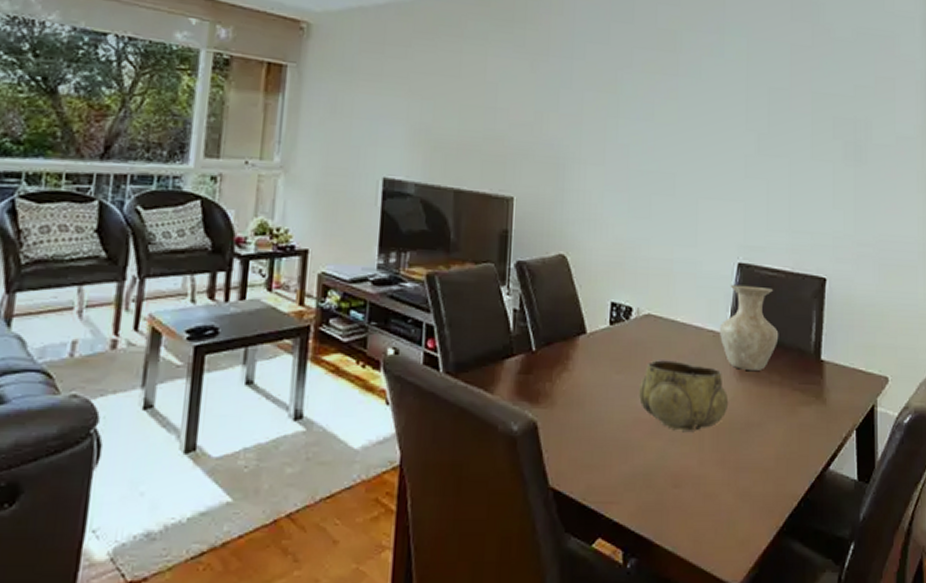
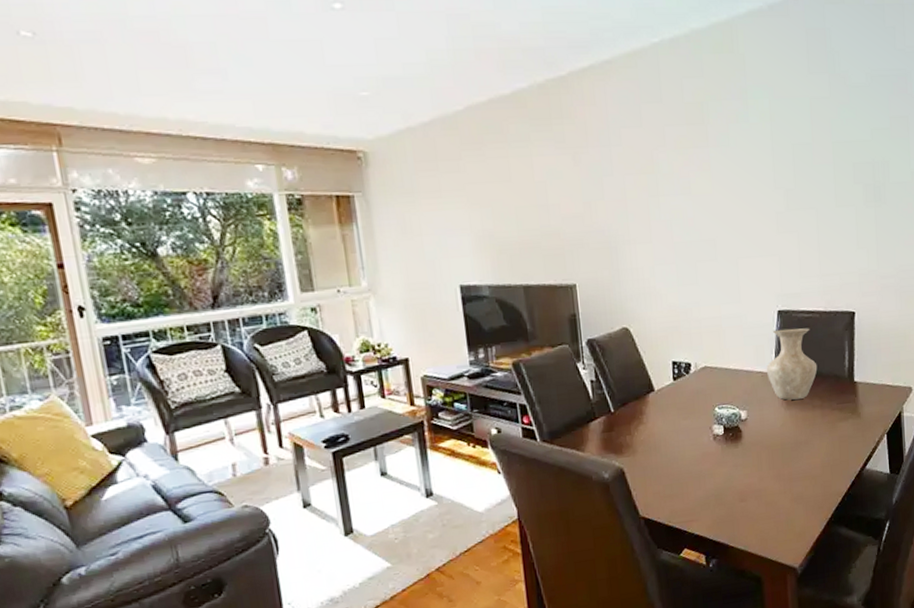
decorative bowl: present [639,360,729,431] -> none [704,401,780,458]

